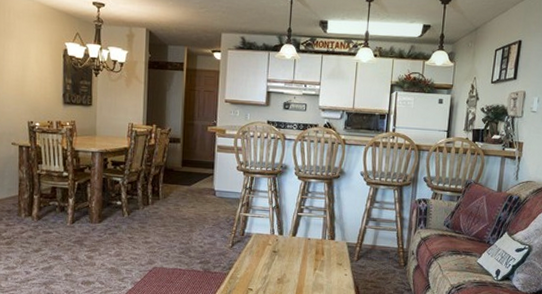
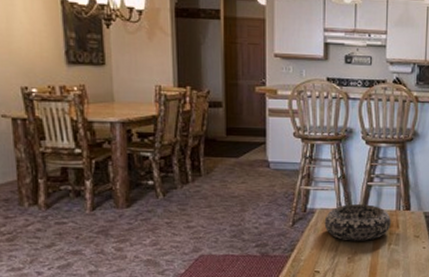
decorative bowl: none [258,231,317,265] -> present [324,204,391,241]

